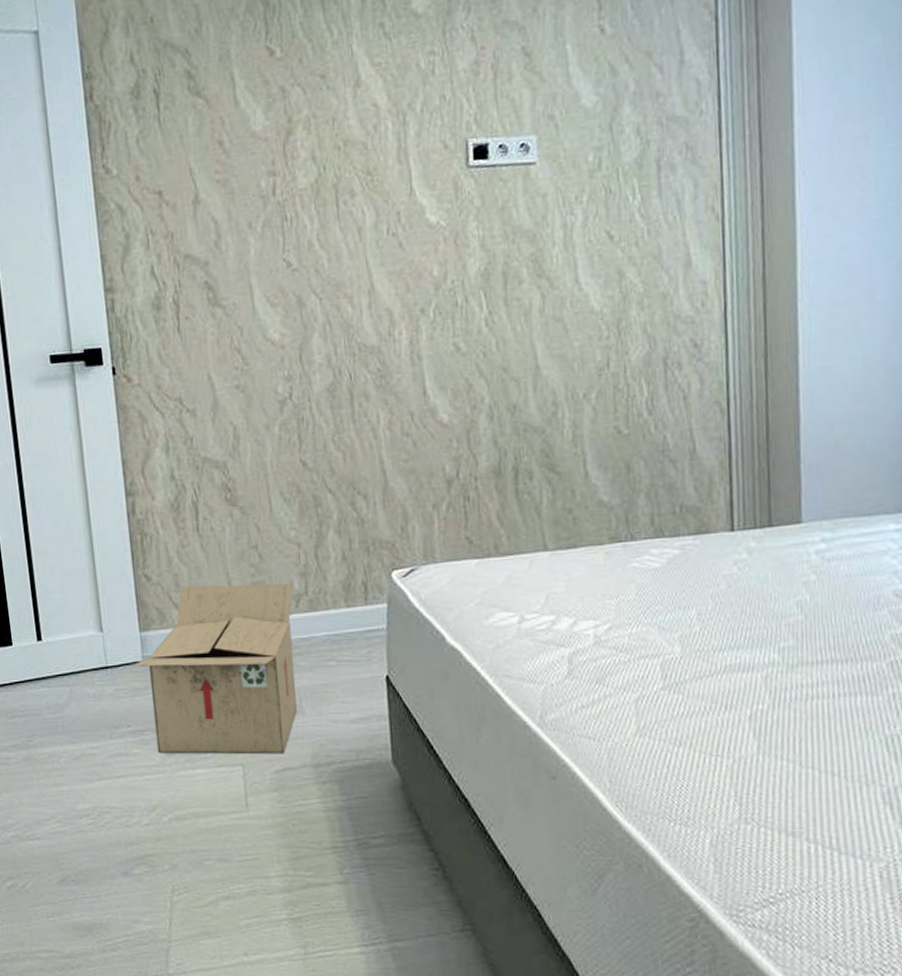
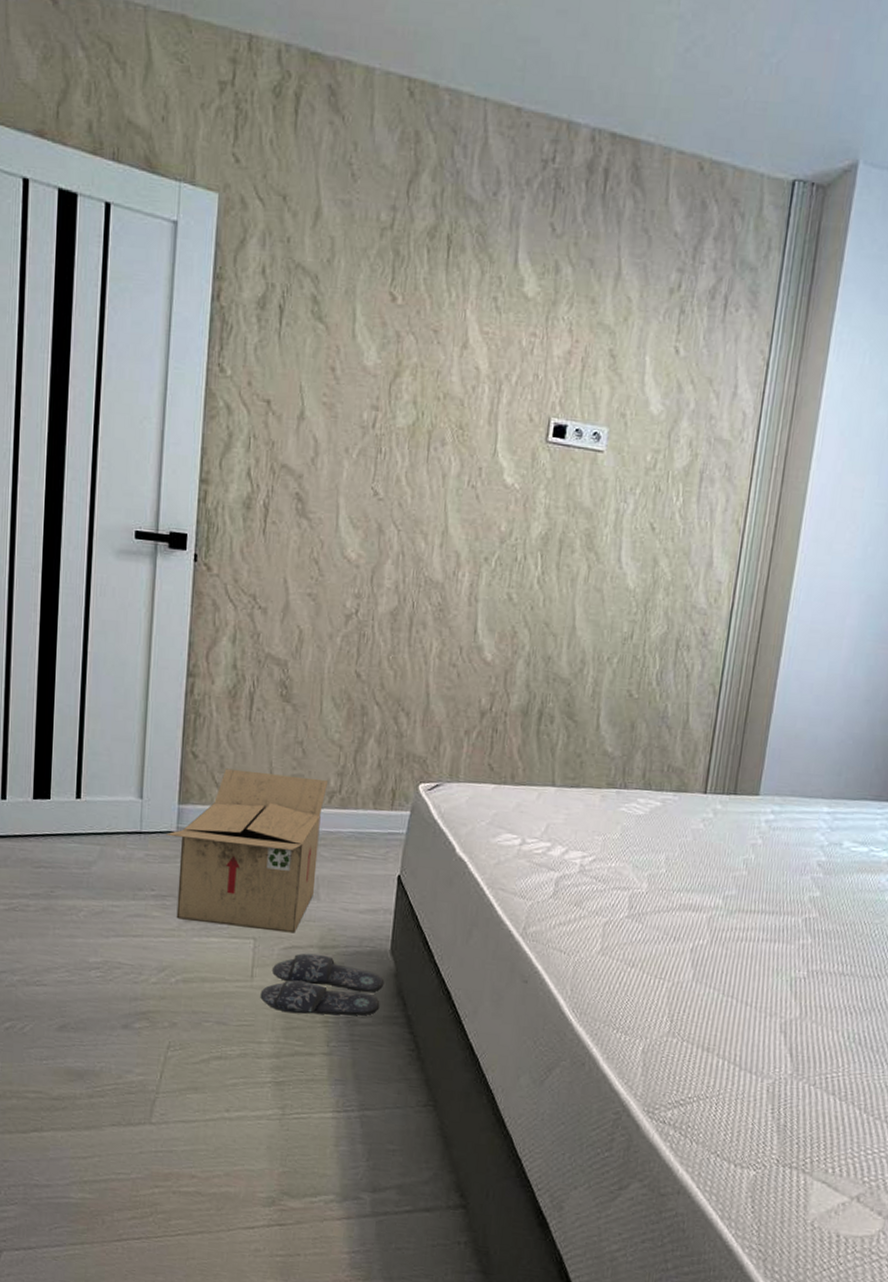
slippers: none [259,774,391,842] -> present [260,953,384,1016]

